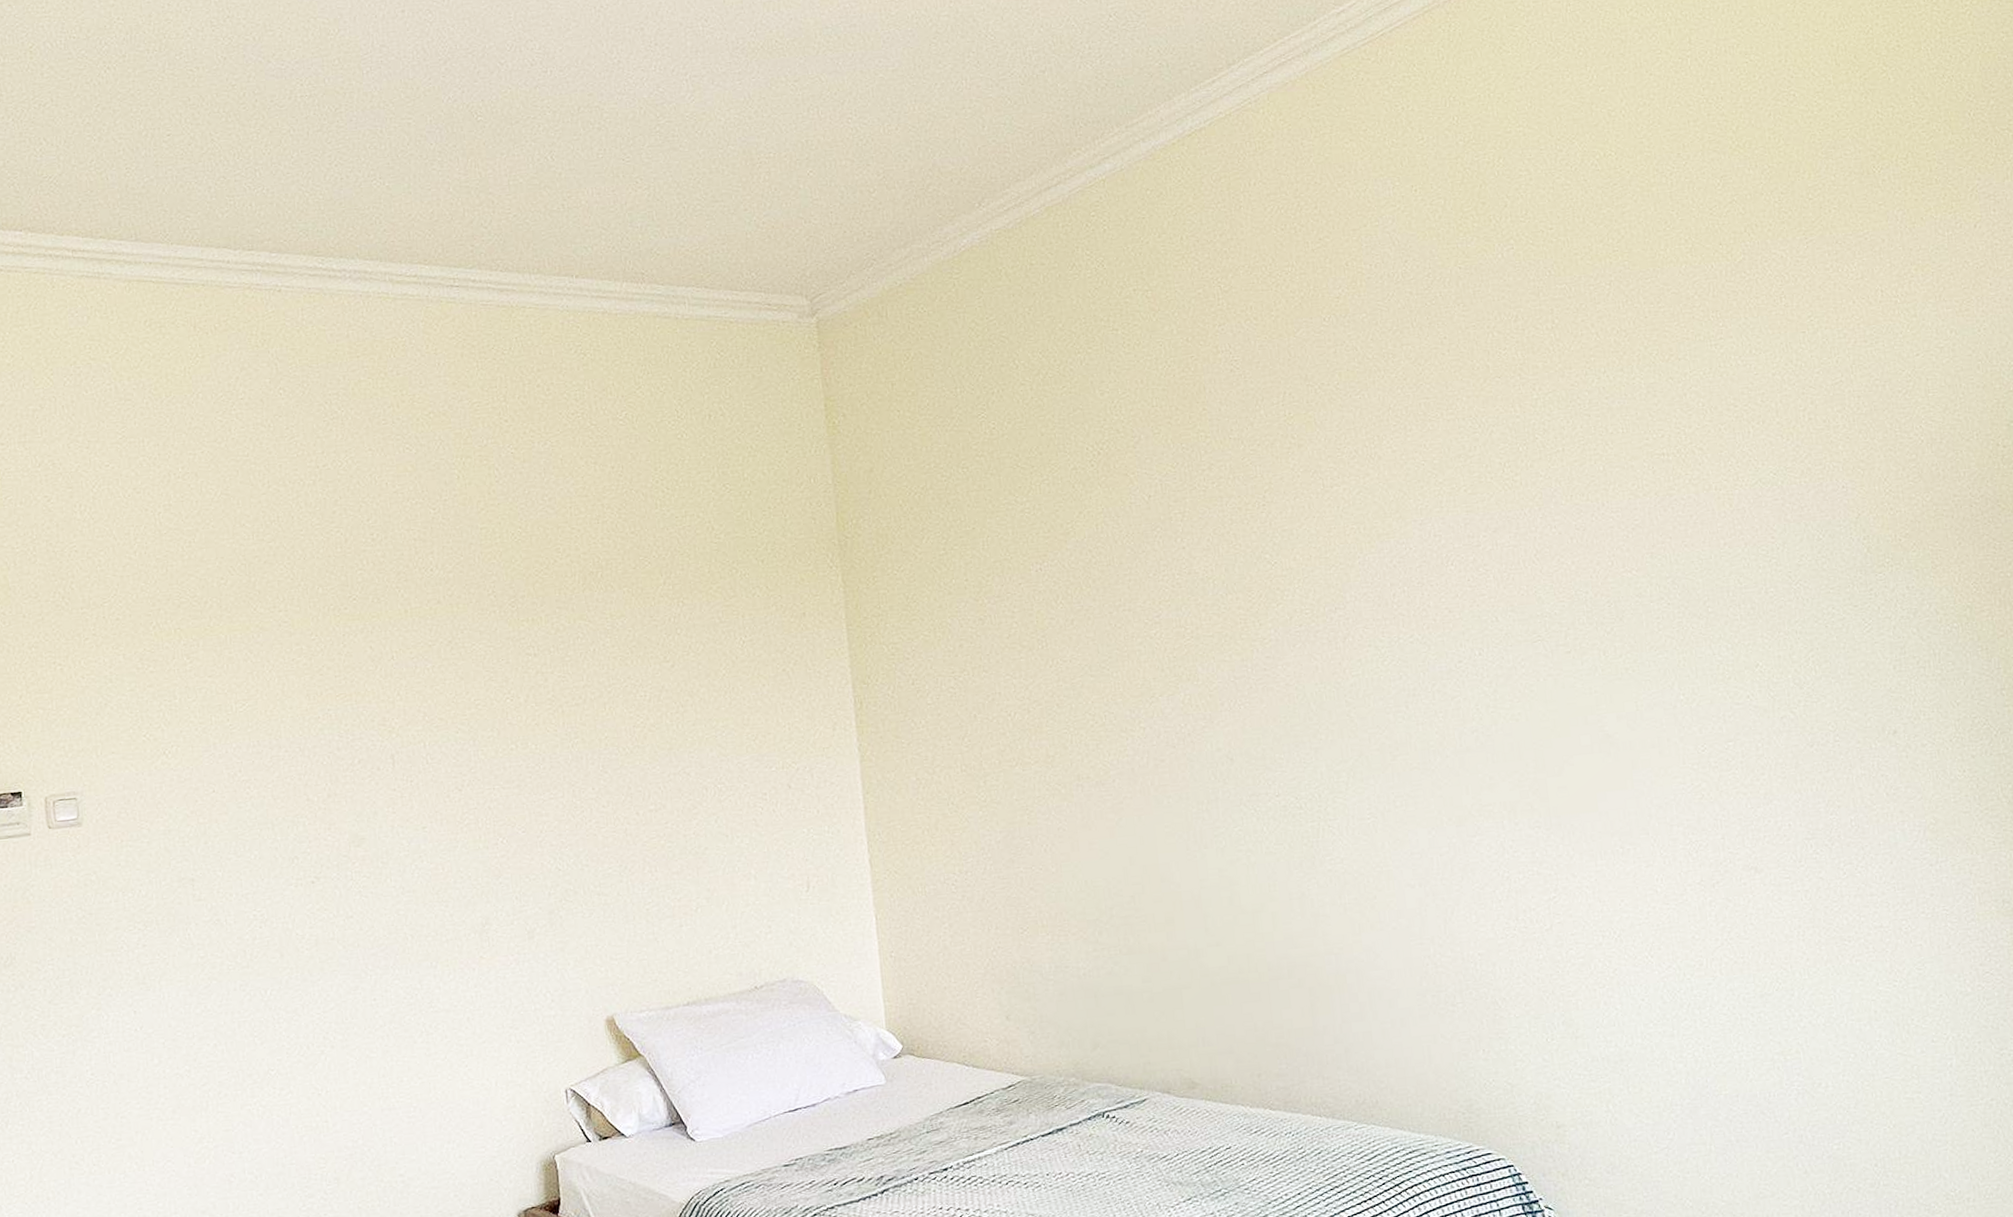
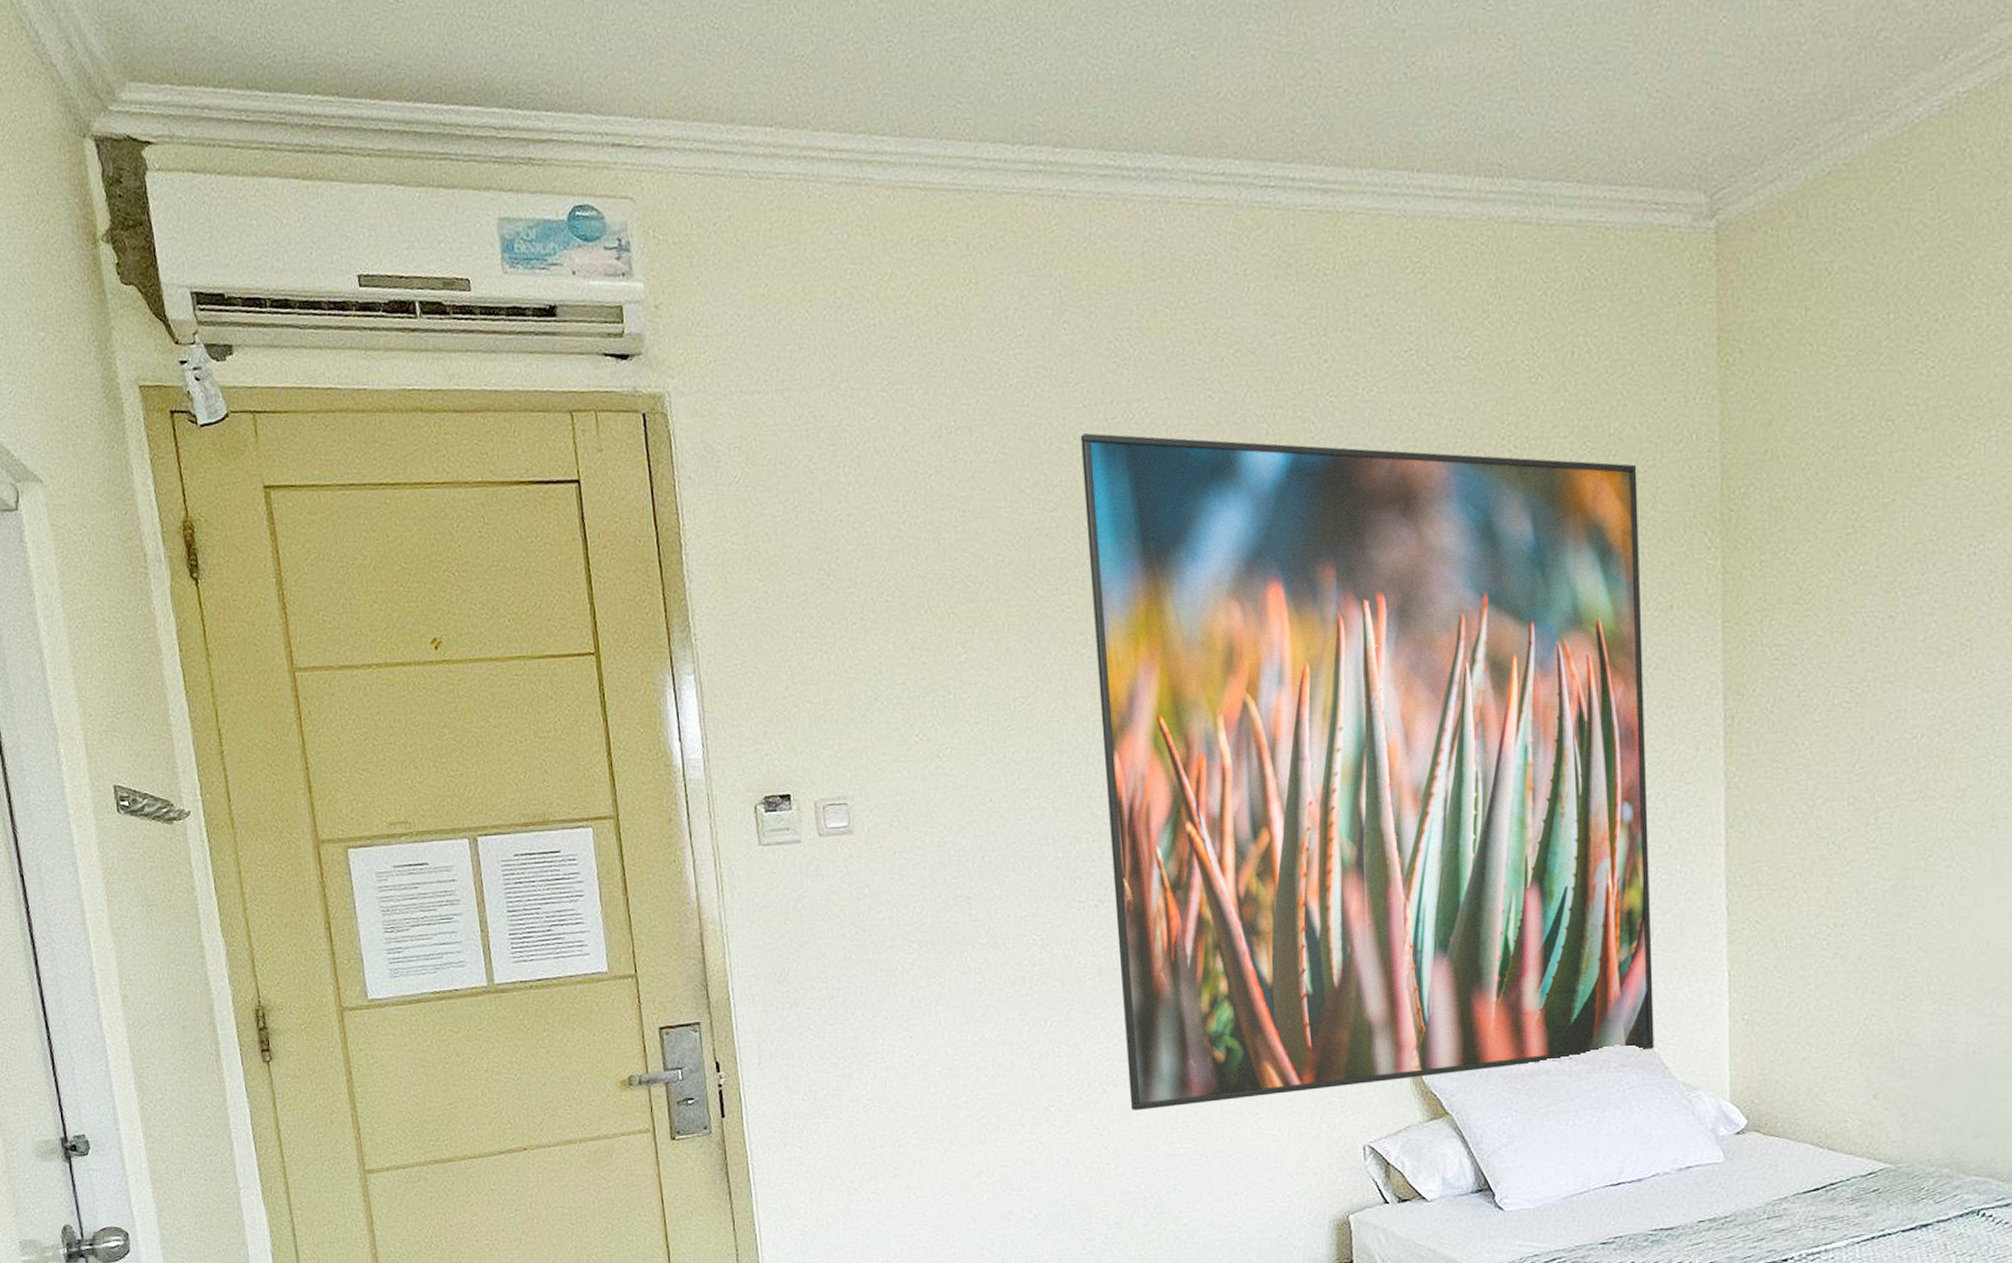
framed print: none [295,478,818,1070] -> present [1080,433,1654,1111]

